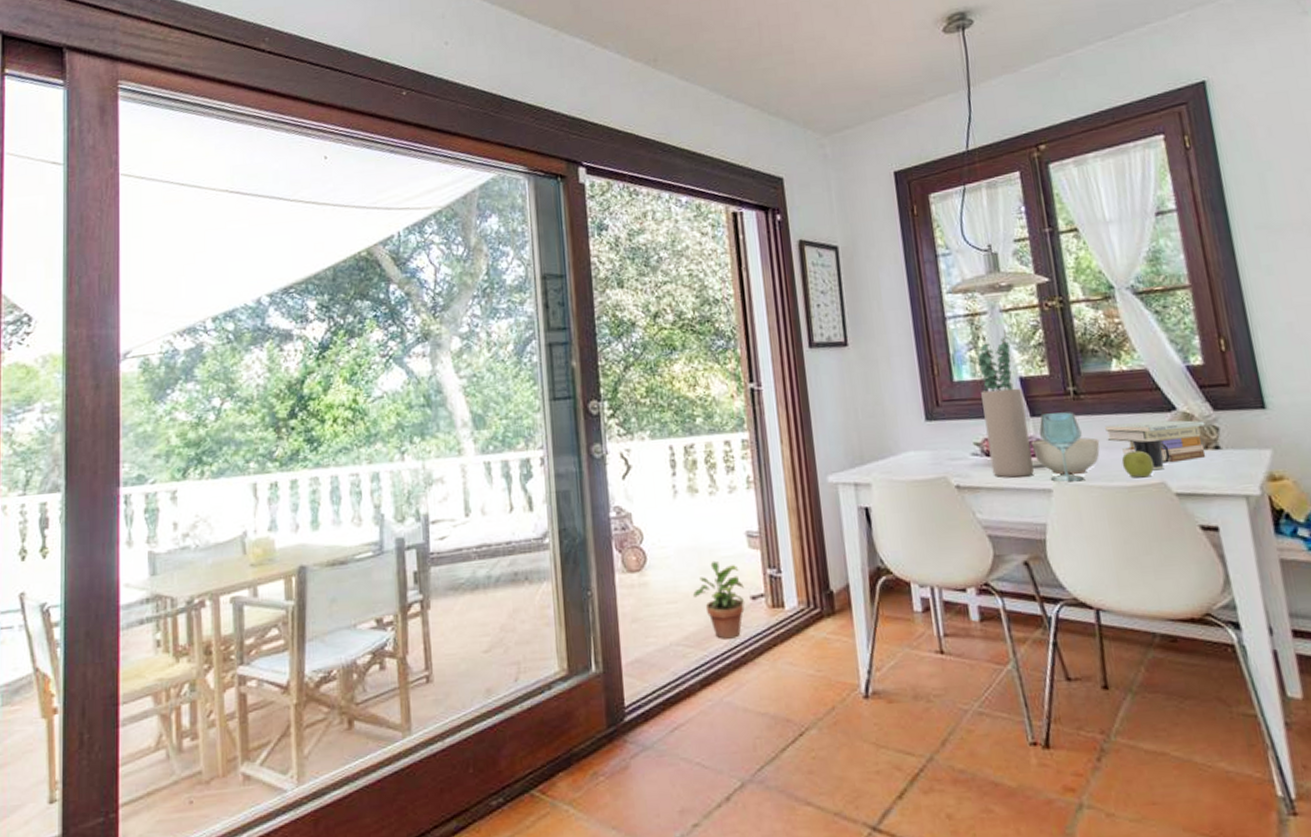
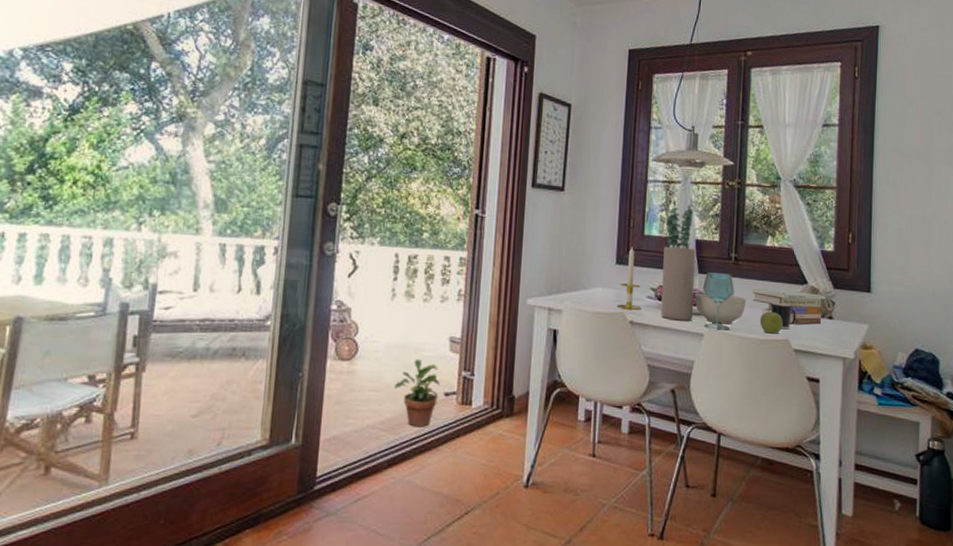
candle: none [935,397,966,473] -> present [616,246,641,310]

